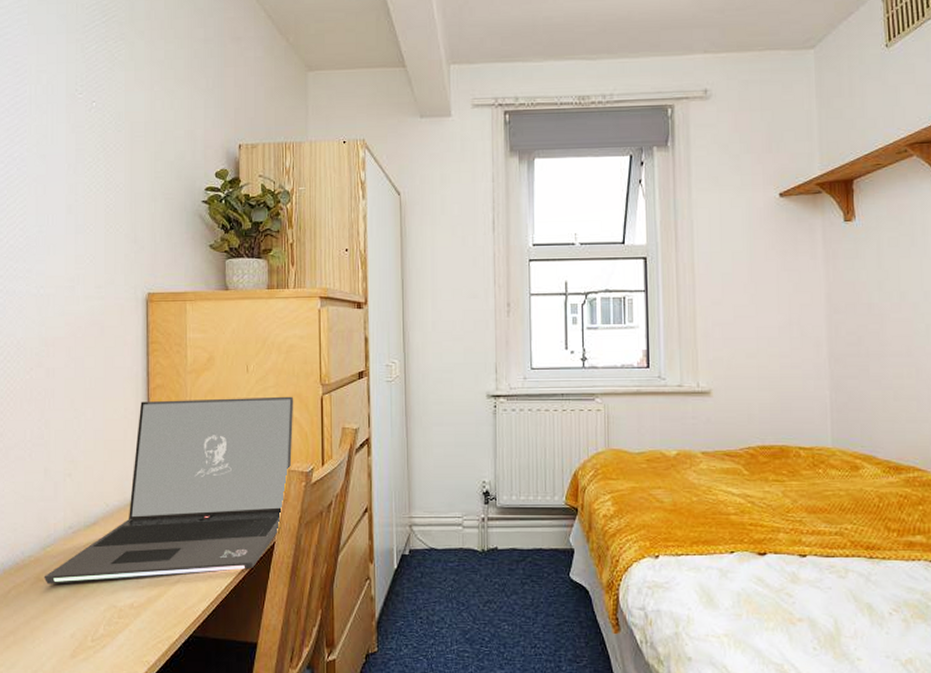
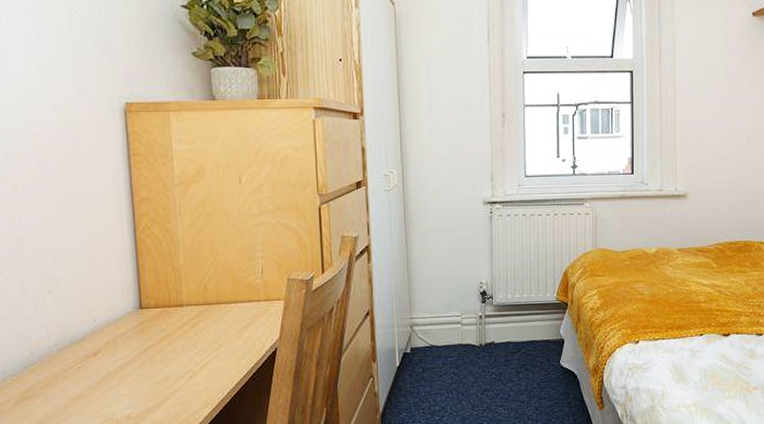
laptop: present [43,396,294,584] -> none [29,207,291,402]

